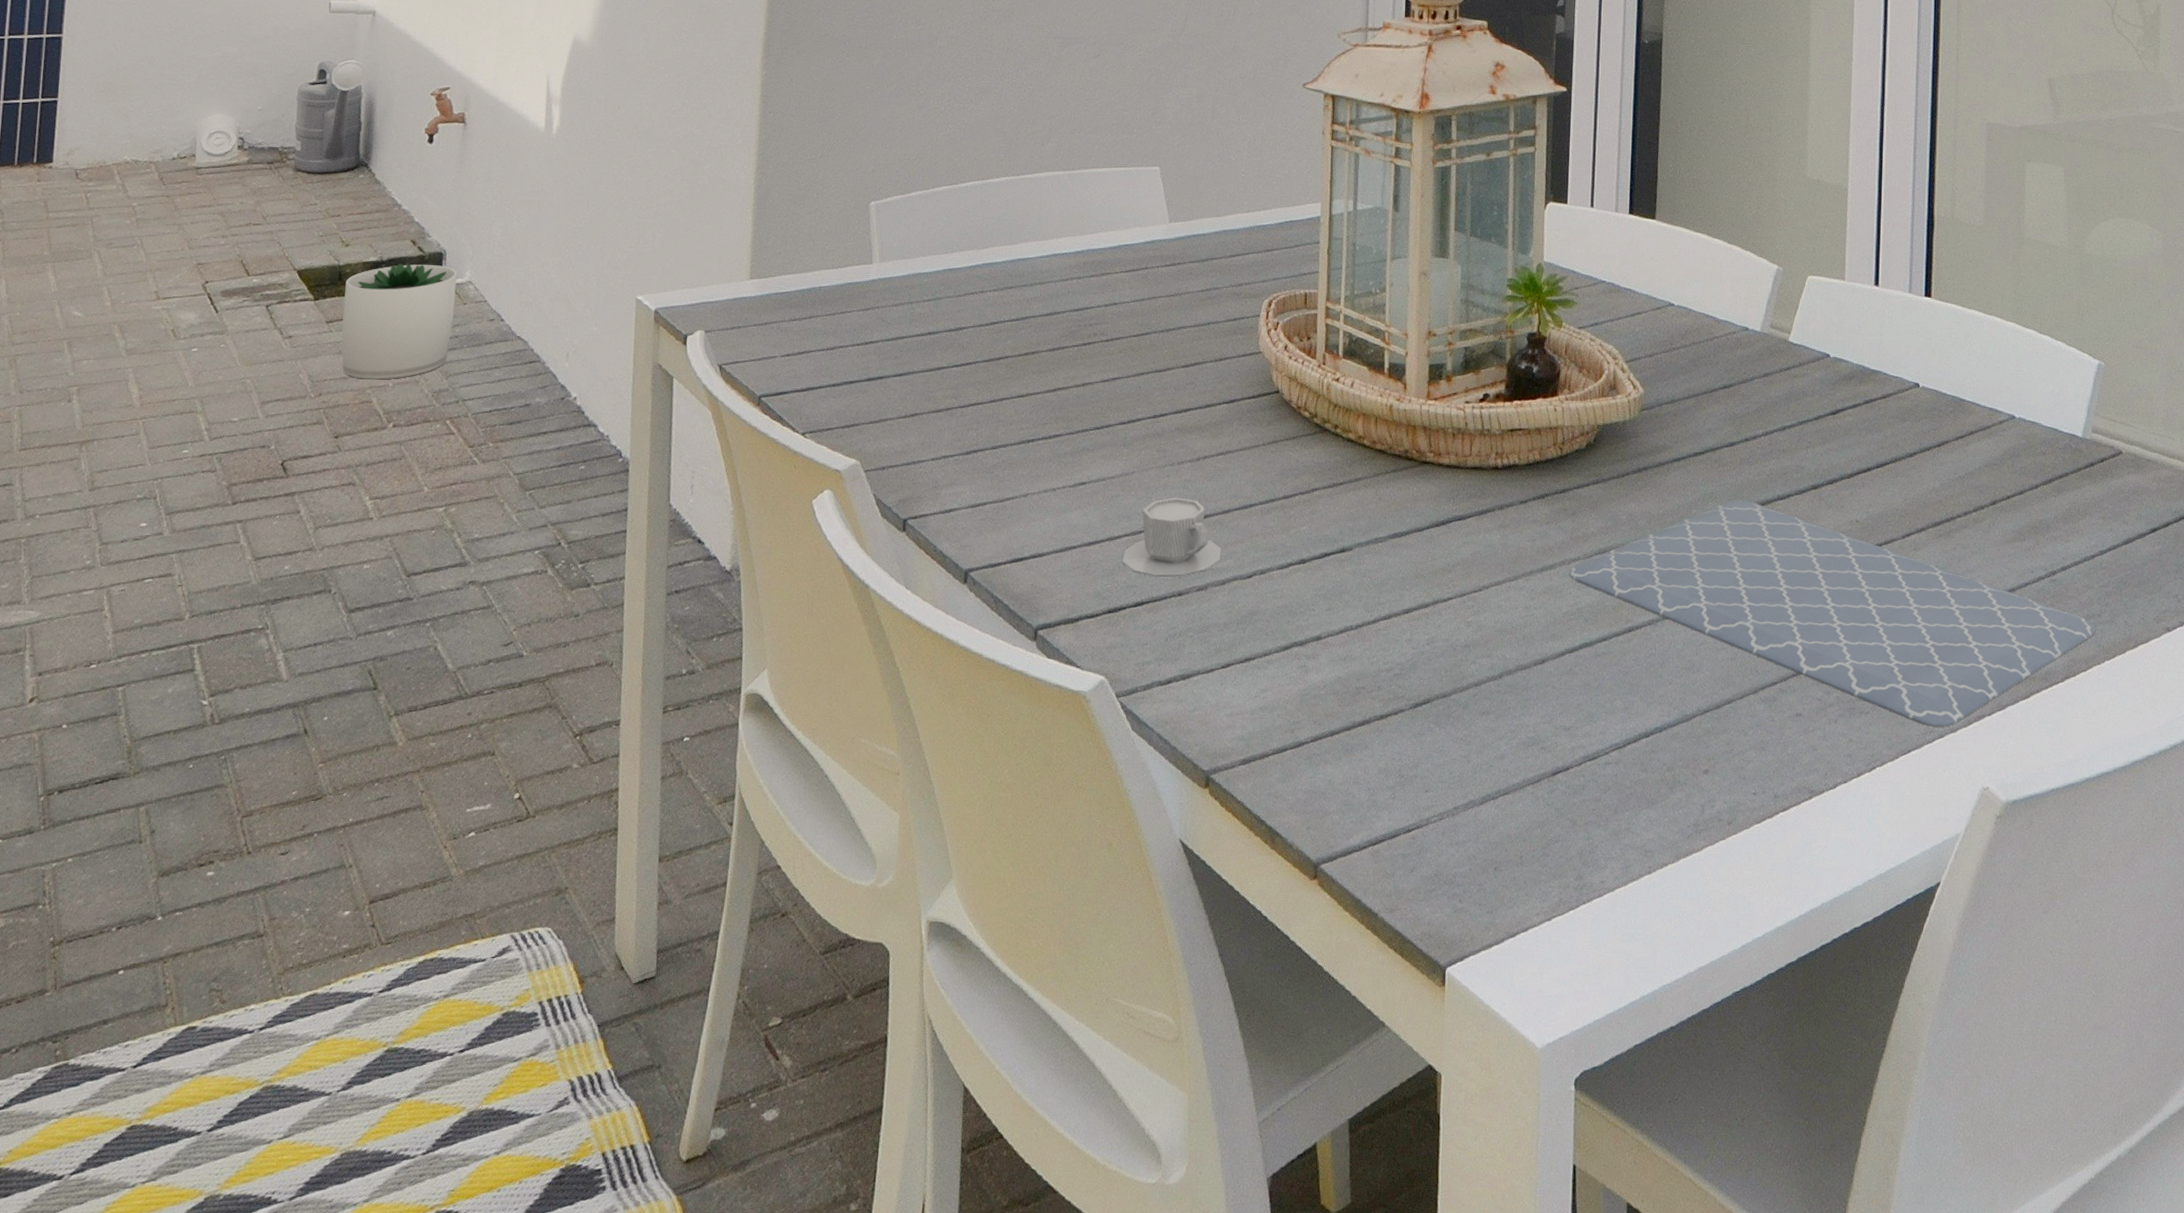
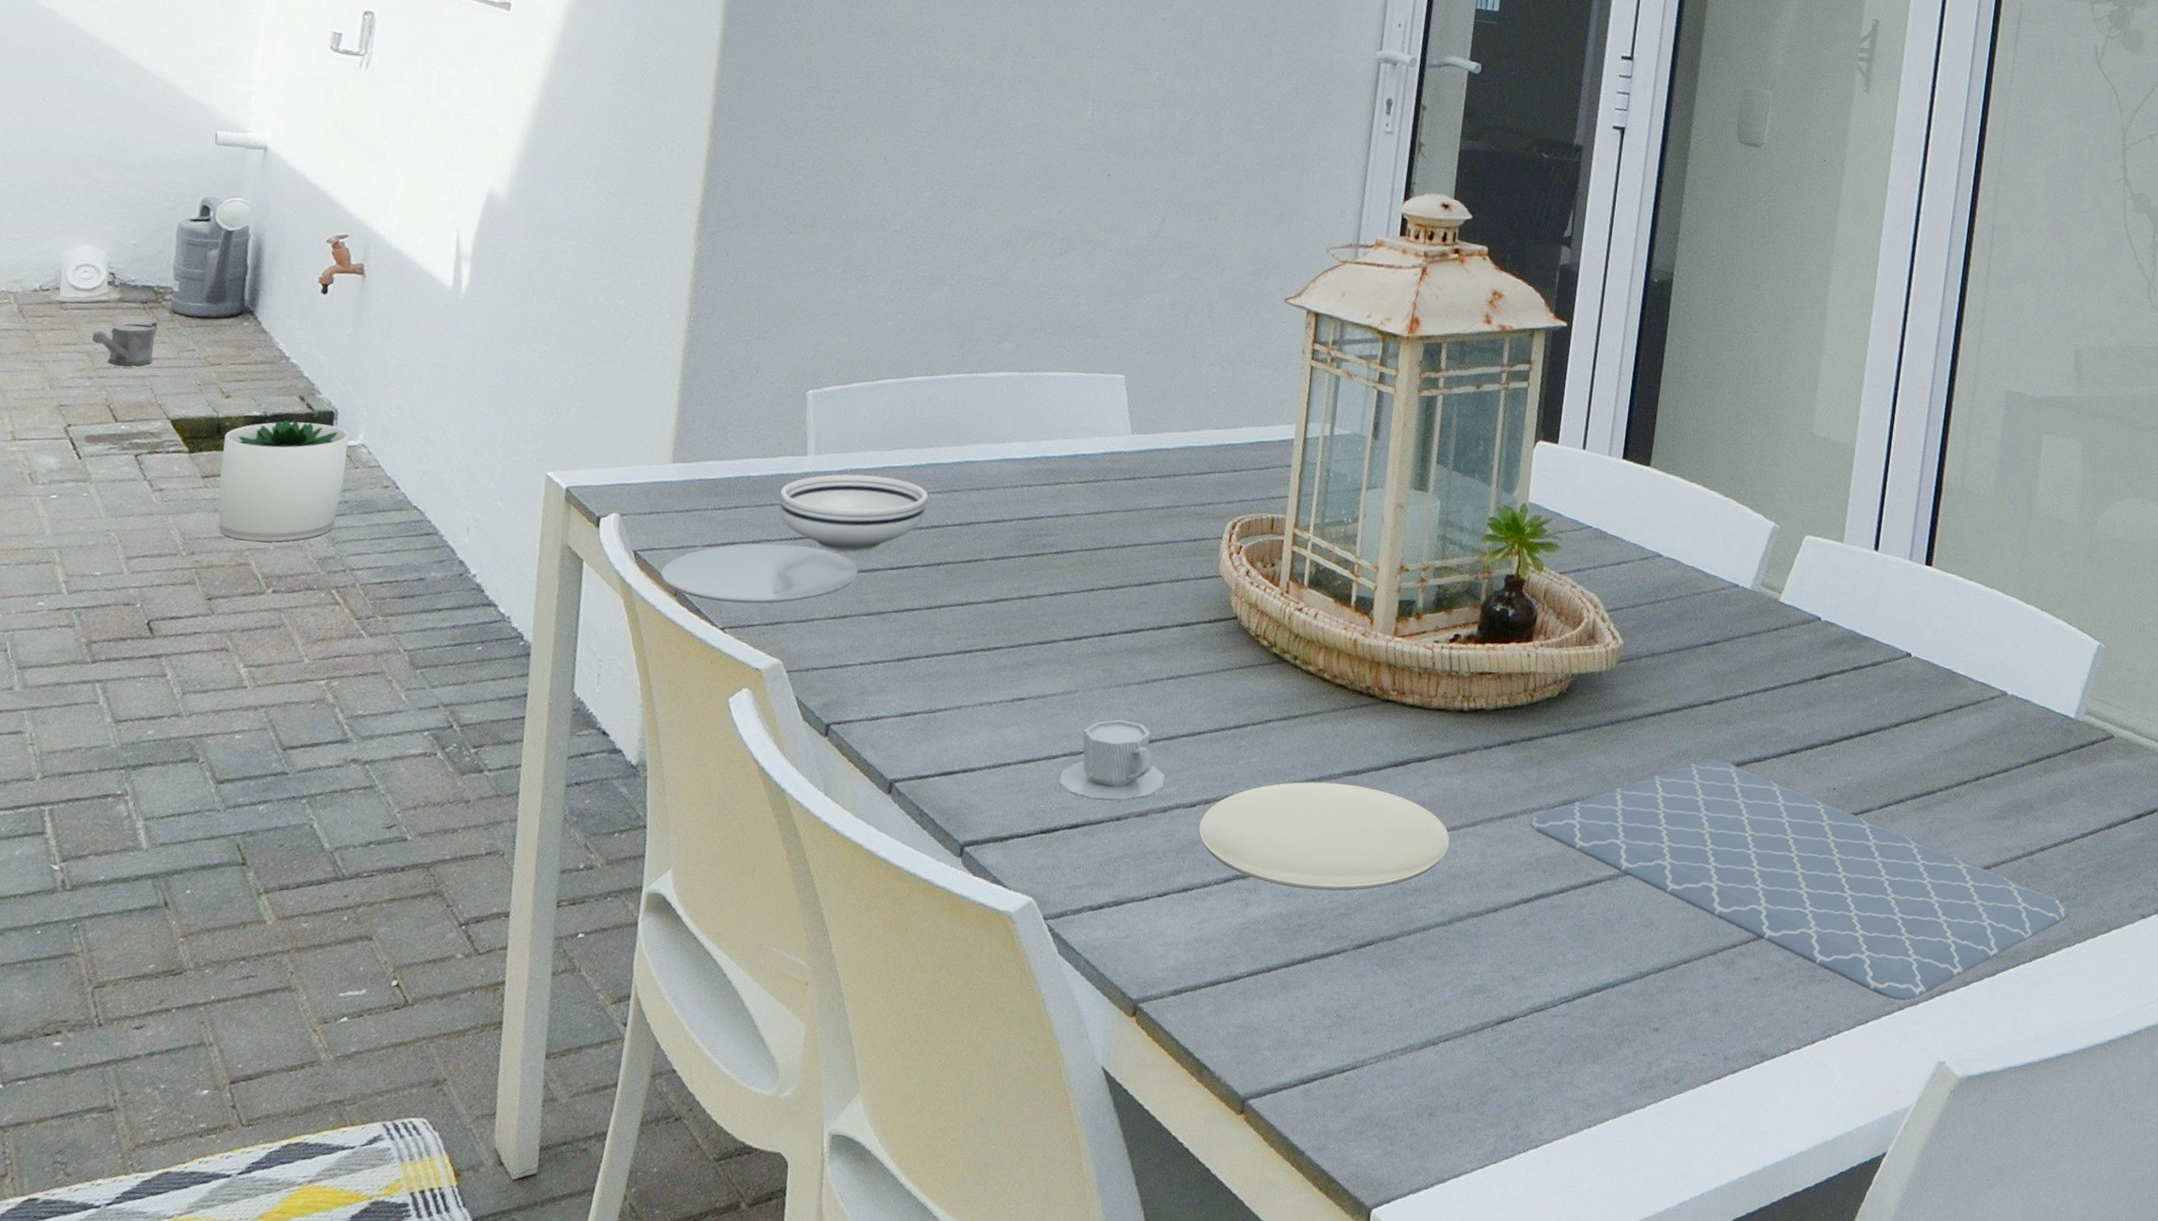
watering can: none [225,180,283,223] -> present [91,321,158,367]
plate: none [745,350,925,409] -> present [661,543,858,604]
bowl: none [850,278,985,352] -> present [780,474,928,551]
plate: none [1256,545,1494,653] -> present [1198,781,1450,891]

